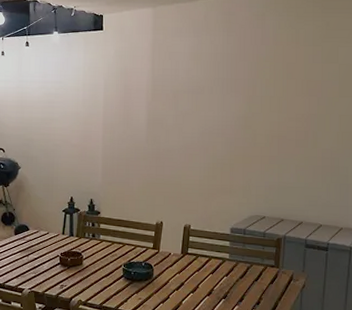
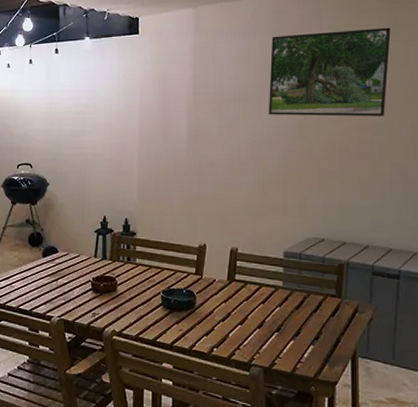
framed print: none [217,30,323,109] -> present [268,27,391,116]

